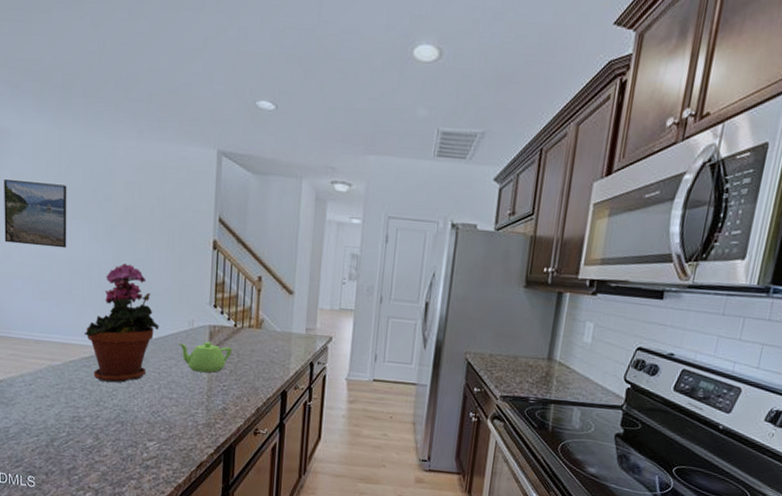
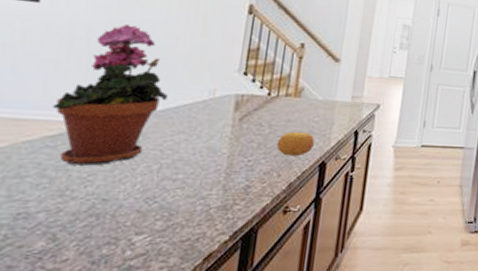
teapot: present [179,341,232,373] -> none [193,112,263,148]
fruit: none [244,361,276,384] -> present [276,131,315,157]

